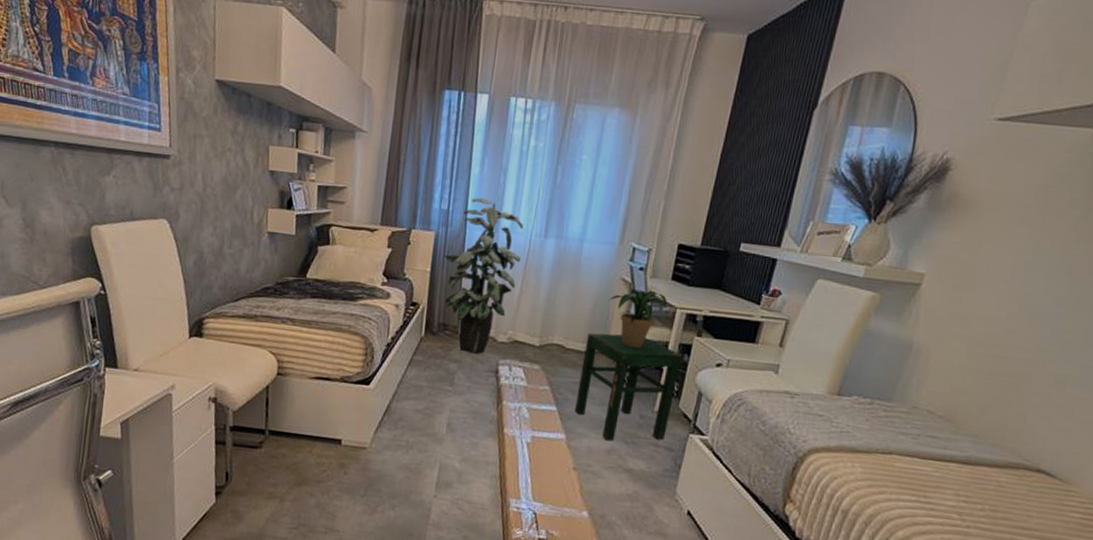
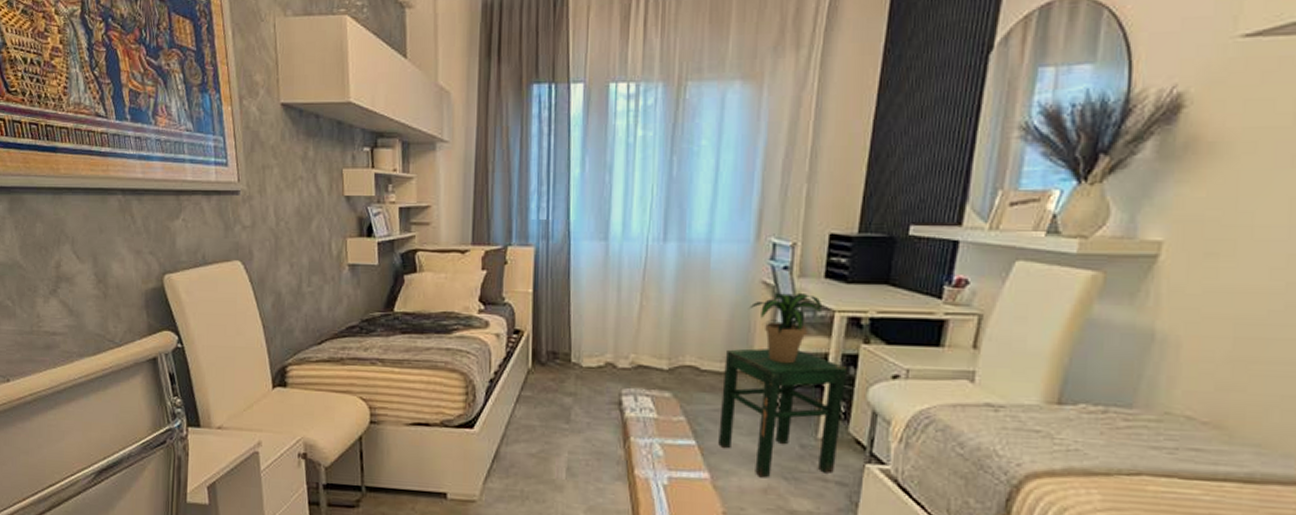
indoor plant: present [443,197,524,354] -> none [546,202,638,384]

